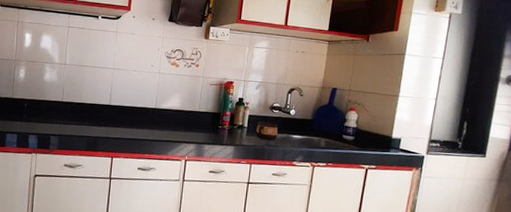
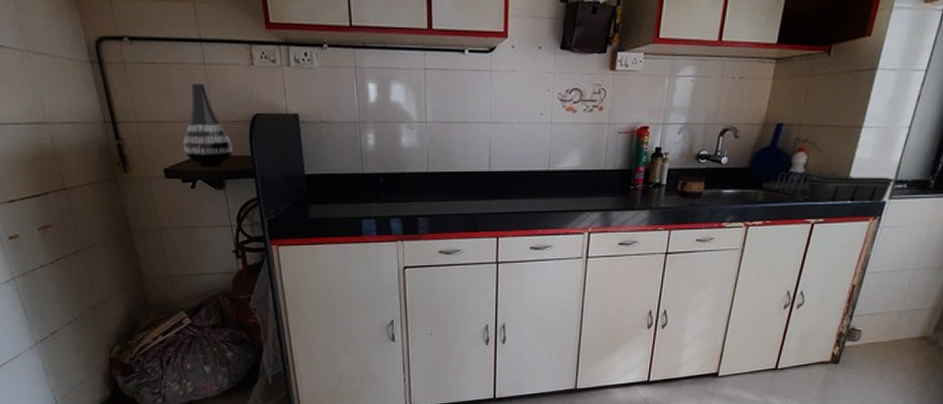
dish rack: none [323,125,430,156] -> present [762,171,896,203]

